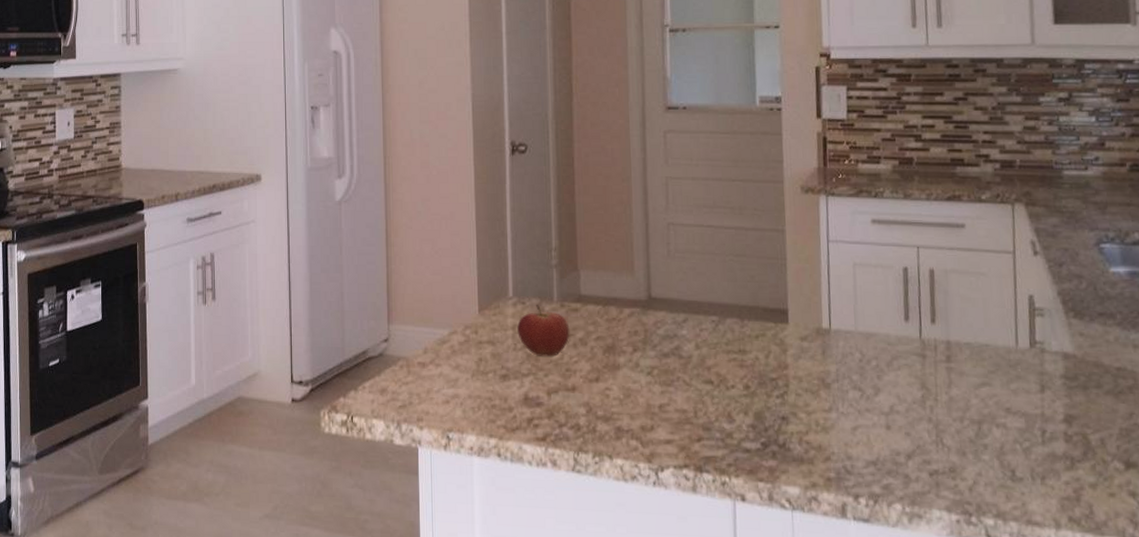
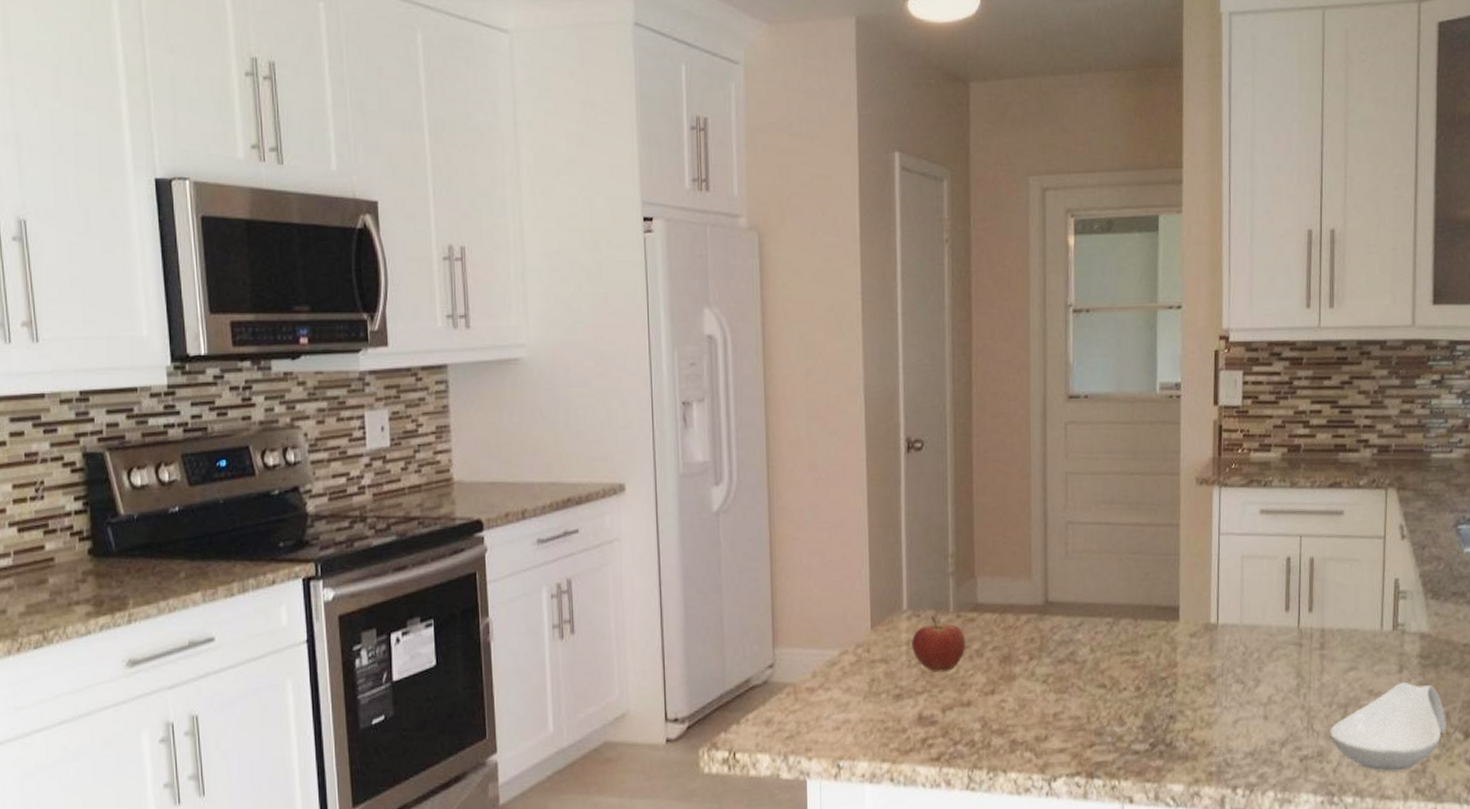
spoon rest: none [961,402,1102,497] -> present [1329,682,1446,772]

